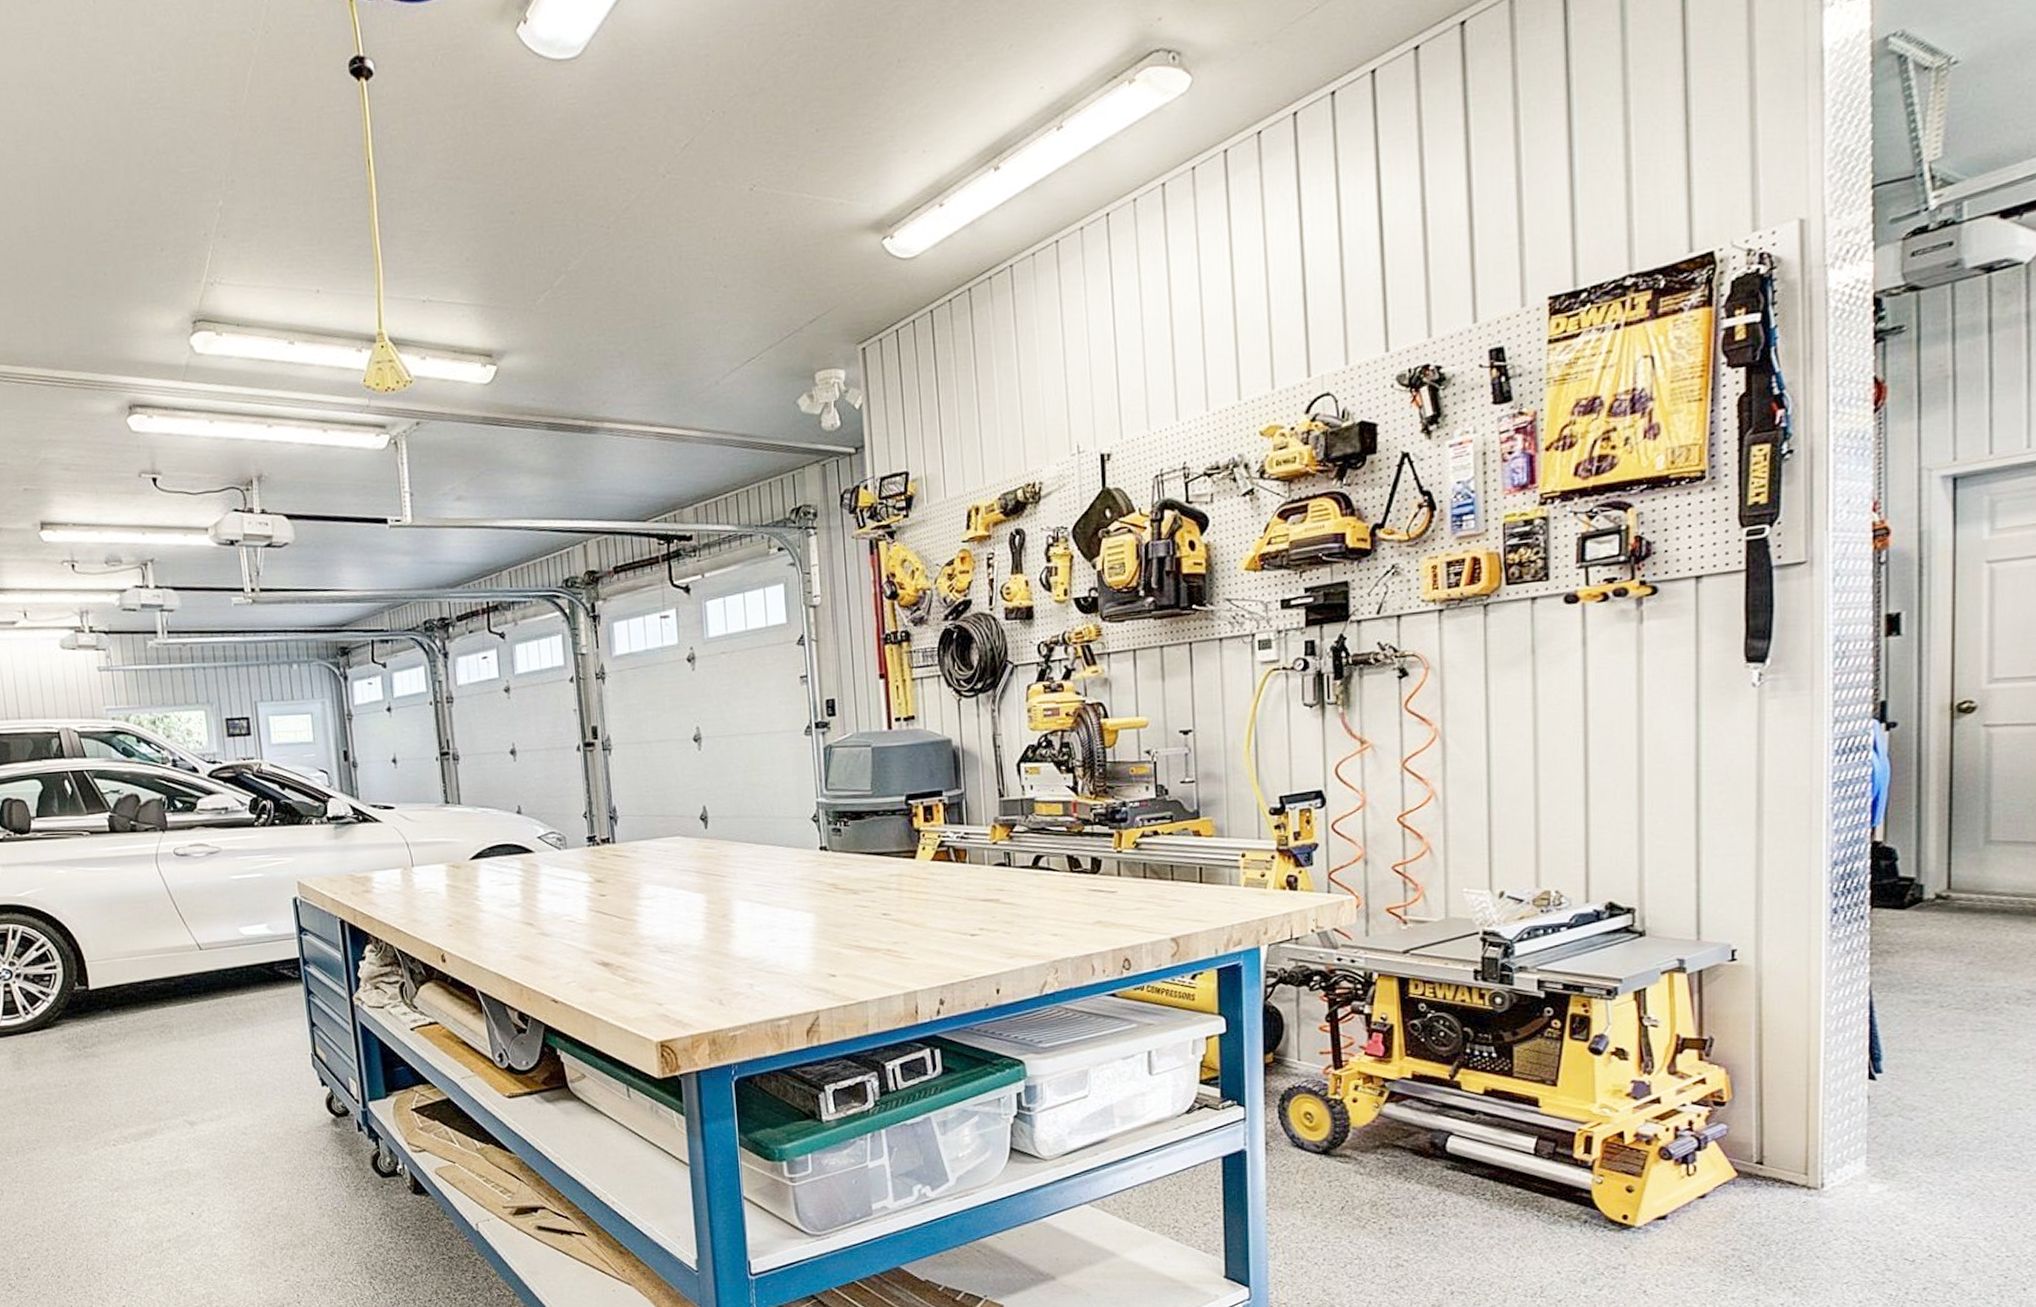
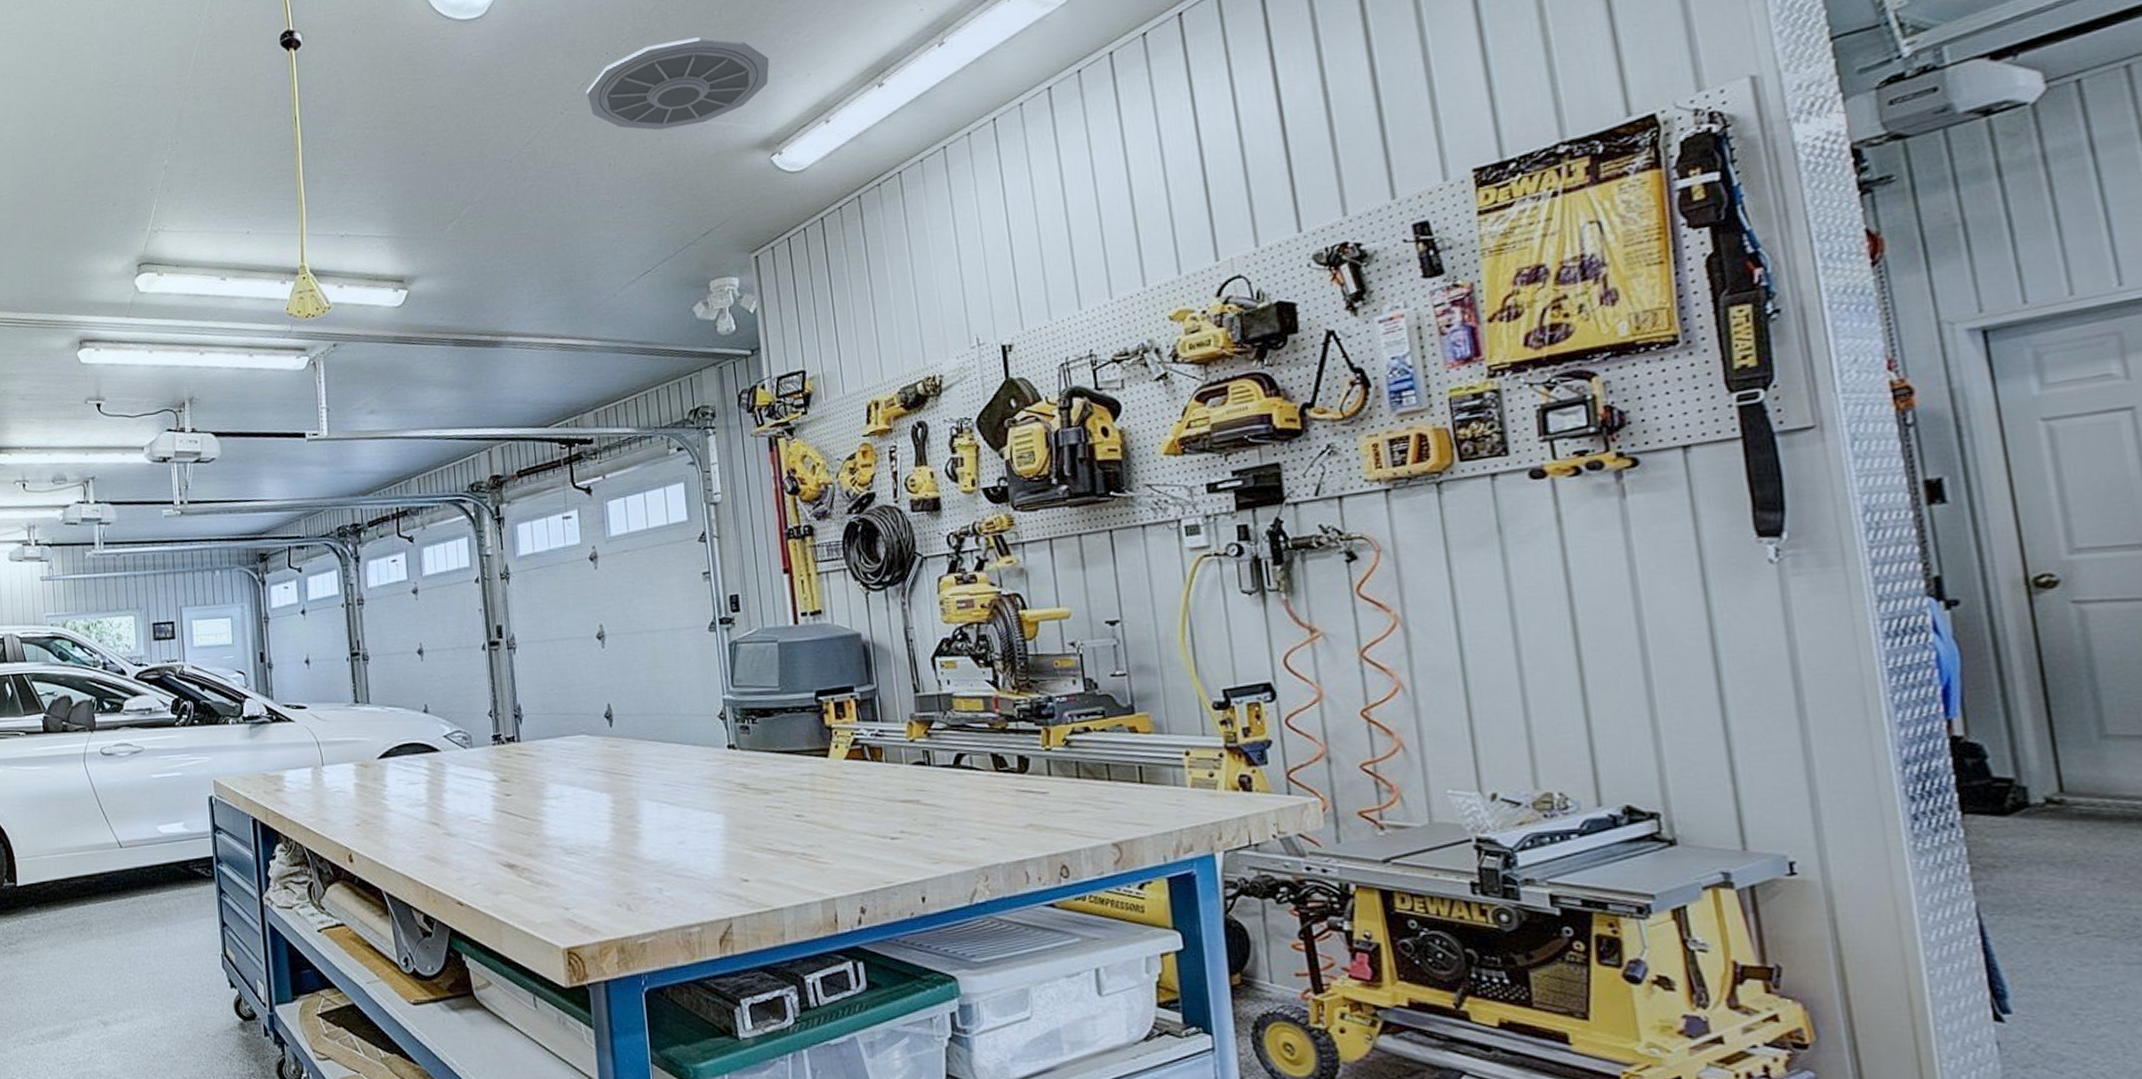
ceiling vent: none [690,100,884,203] -> present [586,37,770,131]

